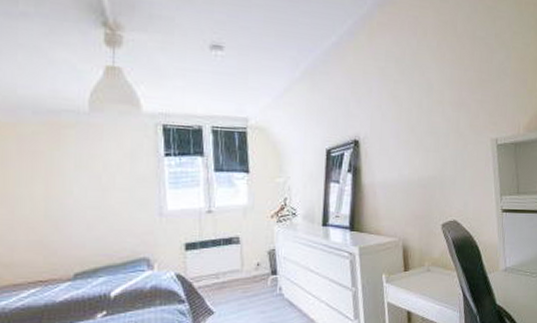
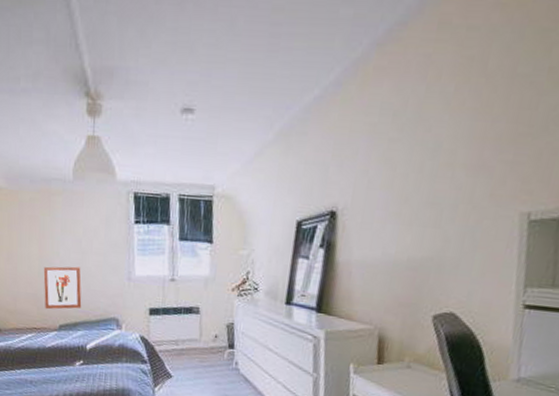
wall art: none [51,205,103,257] -> present [43,266,82,310]

